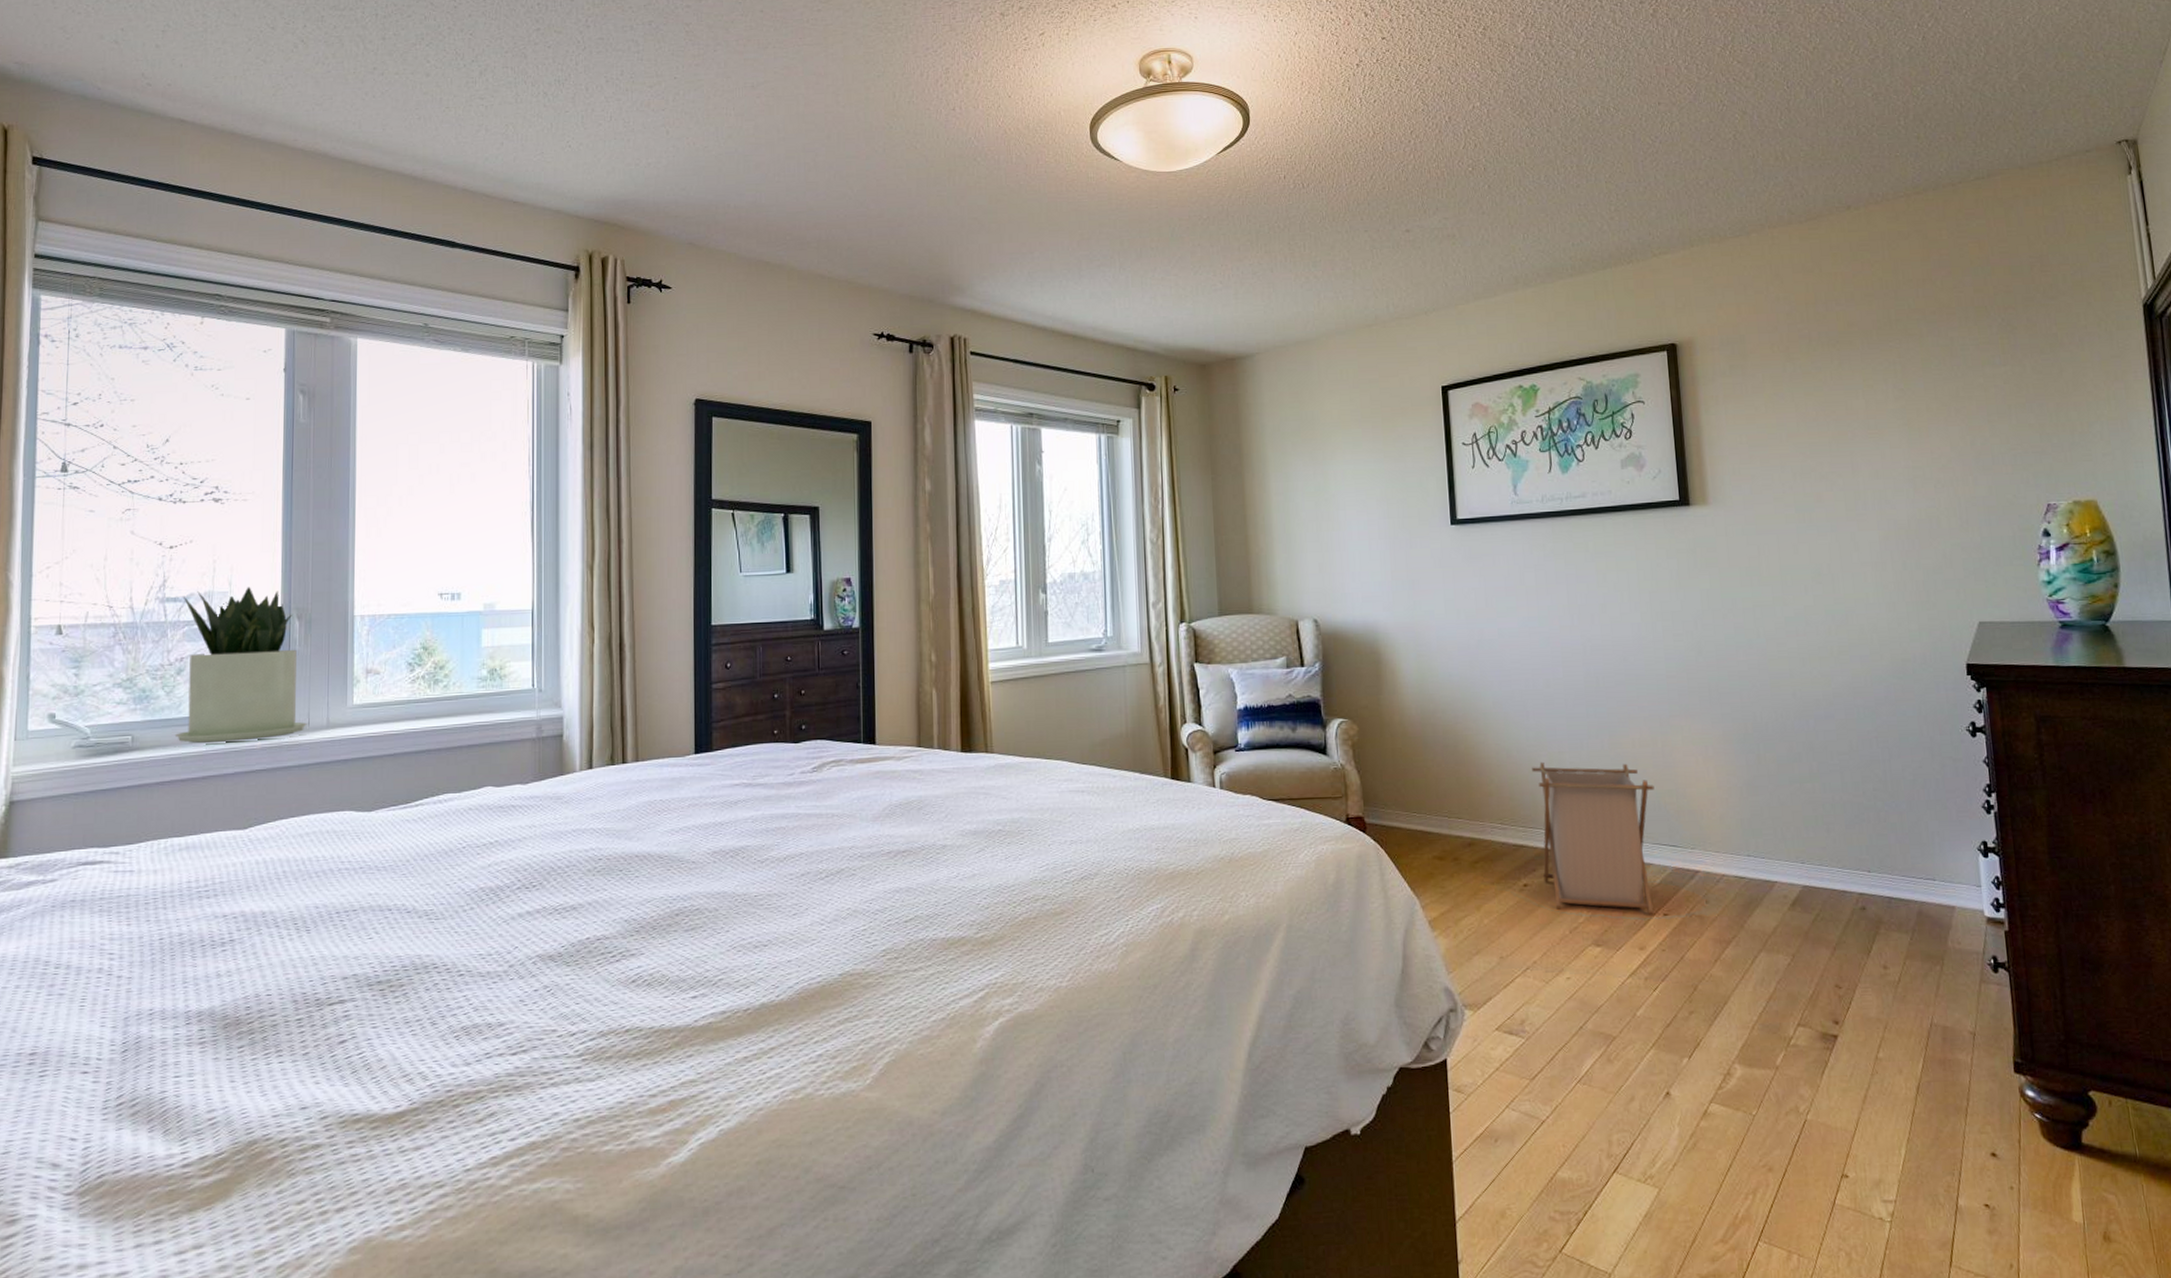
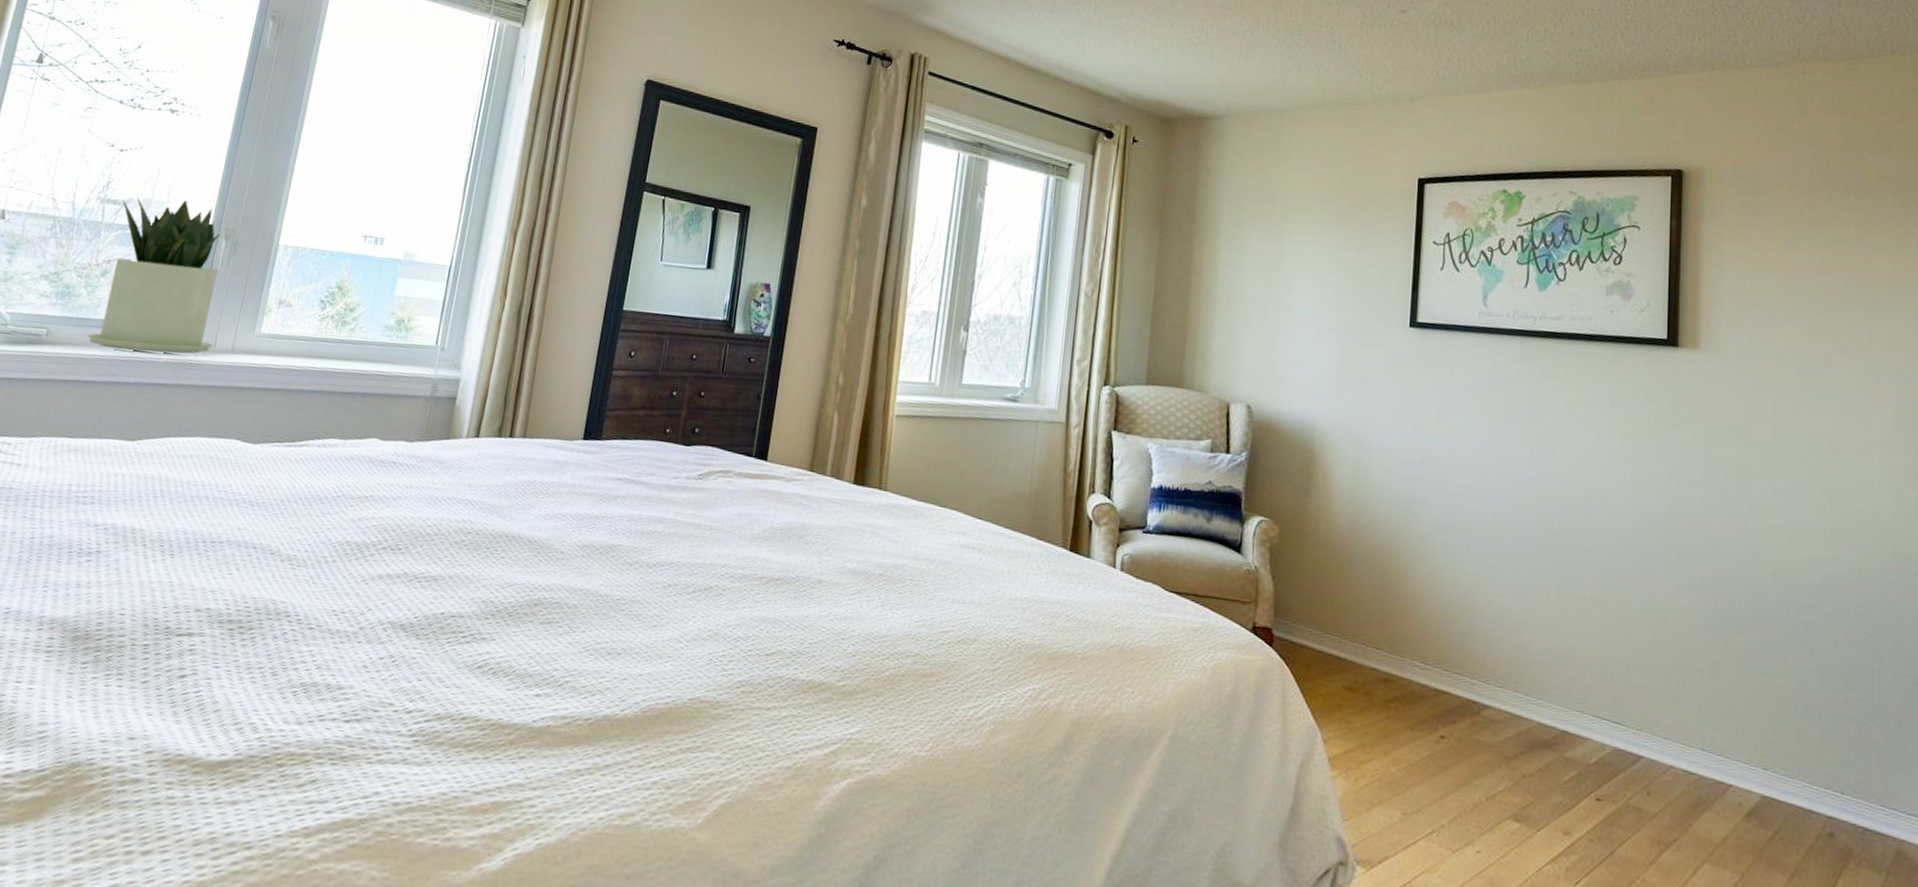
laundry basket: present [1532,761,1655,915] -> none [1464,601,1602,797]

